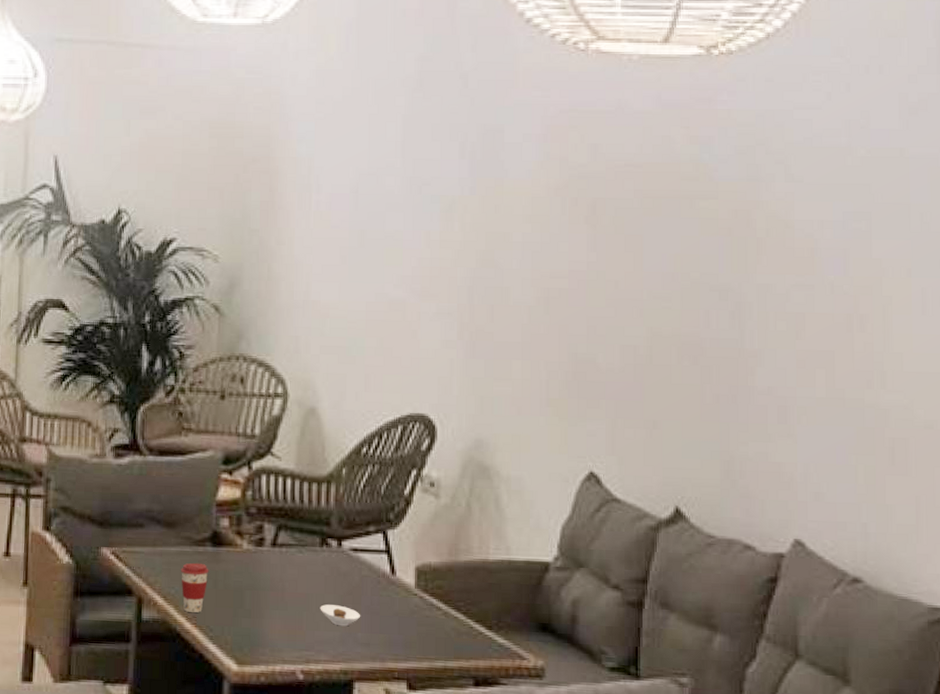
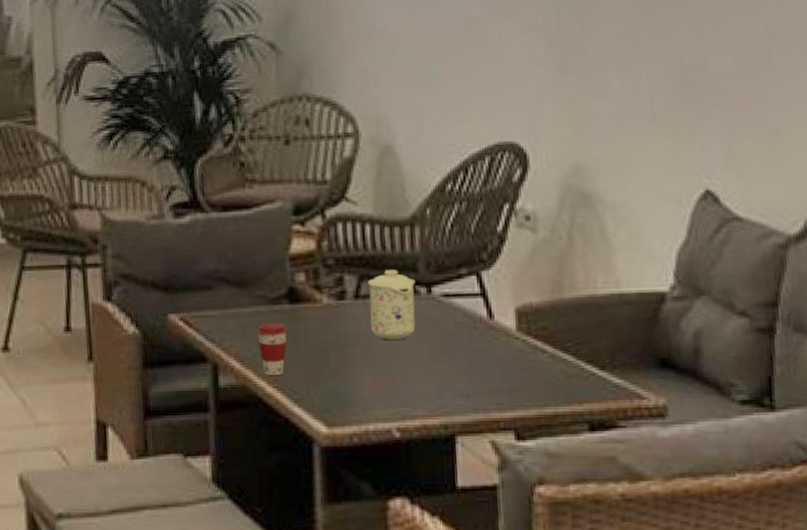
mug: none [285,522,328,588] -> present [367,270,416,340]
saucer: present [320,604,361,627] -> none [412,356,459,378]

